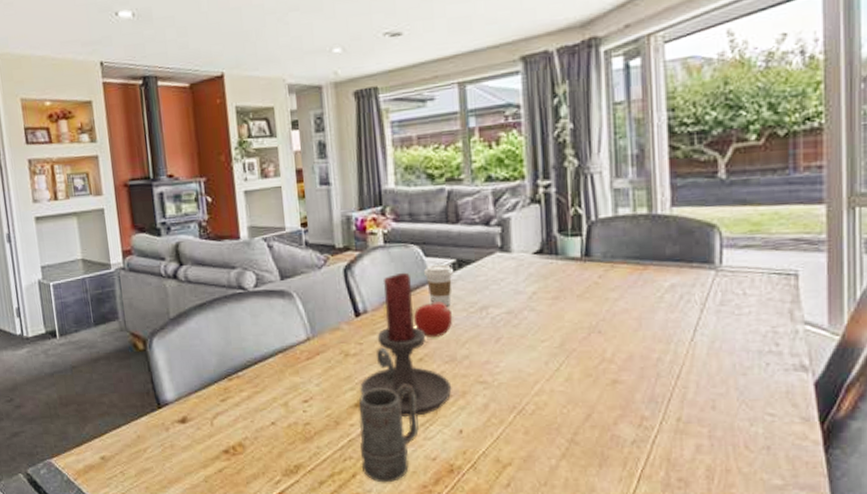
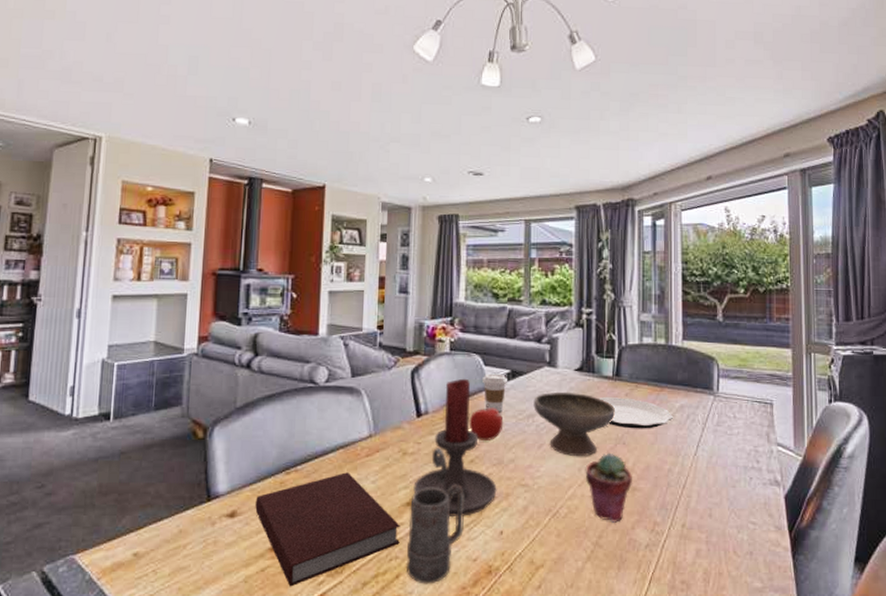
notebook: none [203,376,352,486] -> present [255,472,400,587]
bowl: none [486,278,588,349] -> present [533,391,616,456]
potted succulent: none [553,343,613,418] -> present [585,452,633,523]
plate: none [563,280,662,315] -> present [597,396,674,429]

